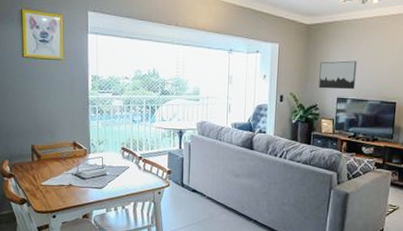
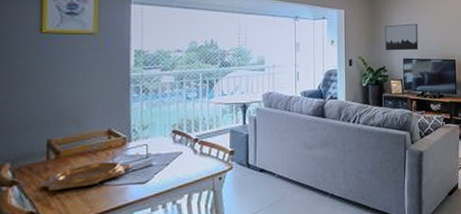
decorative bowl: none [27,167,92,186] -> present [37,161,132,190]

